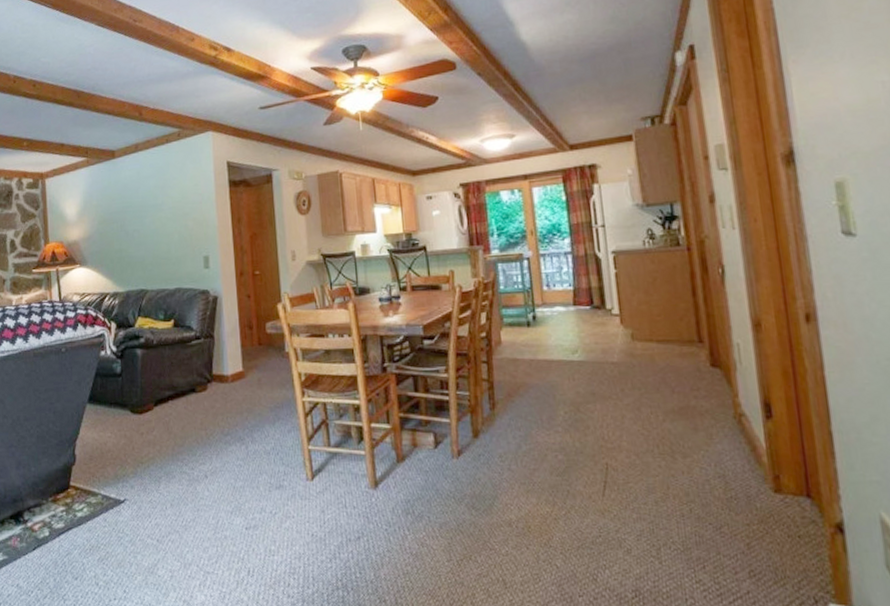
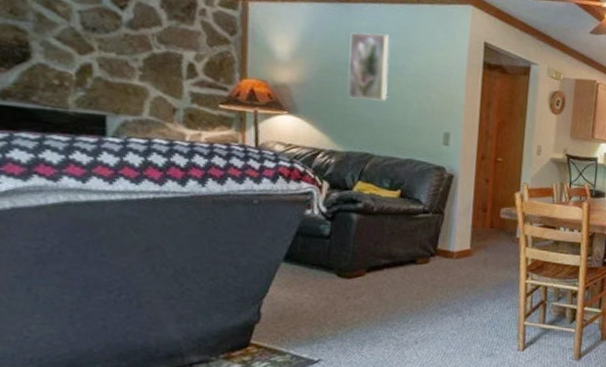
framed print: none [119,177,153,242] -> present [348,31,390,101]

